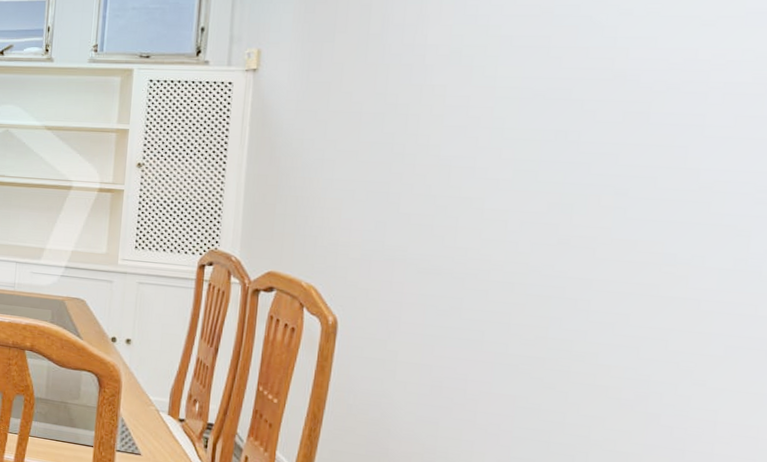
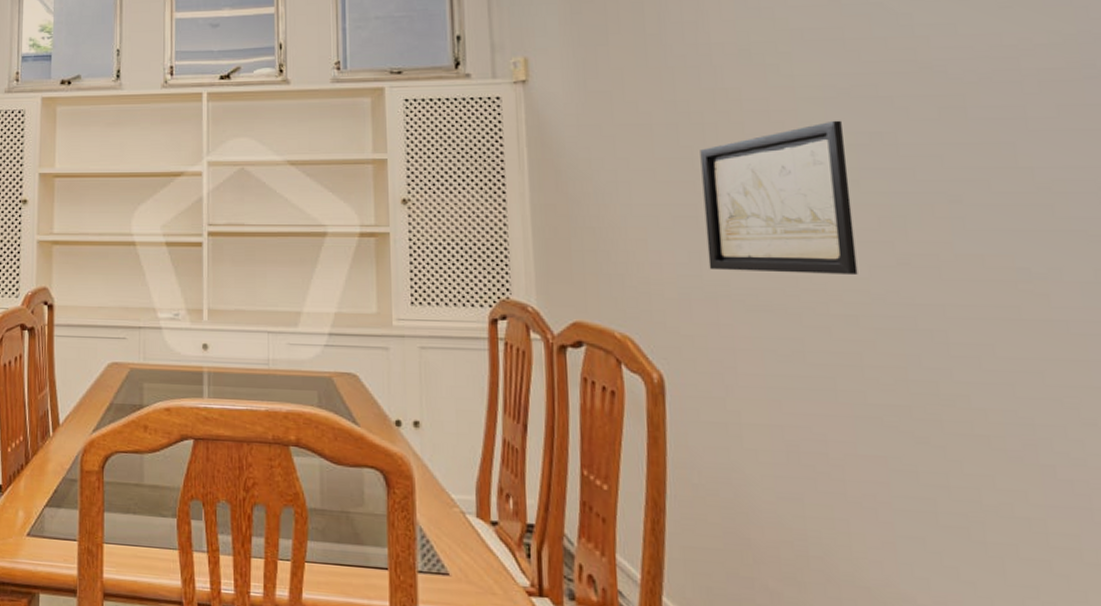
wall art: none [391,118,532,250] -> present [700,120,858,276]

